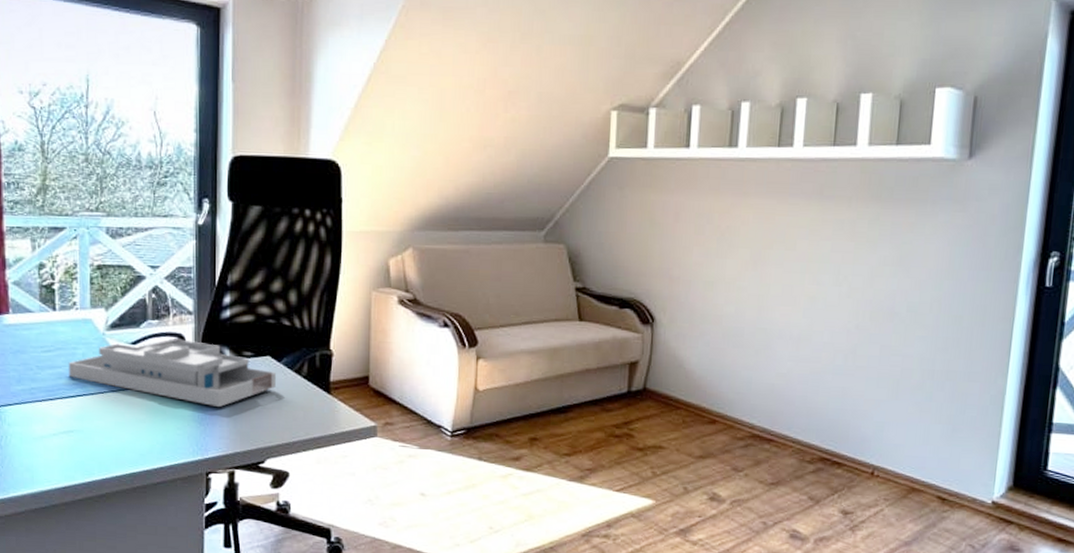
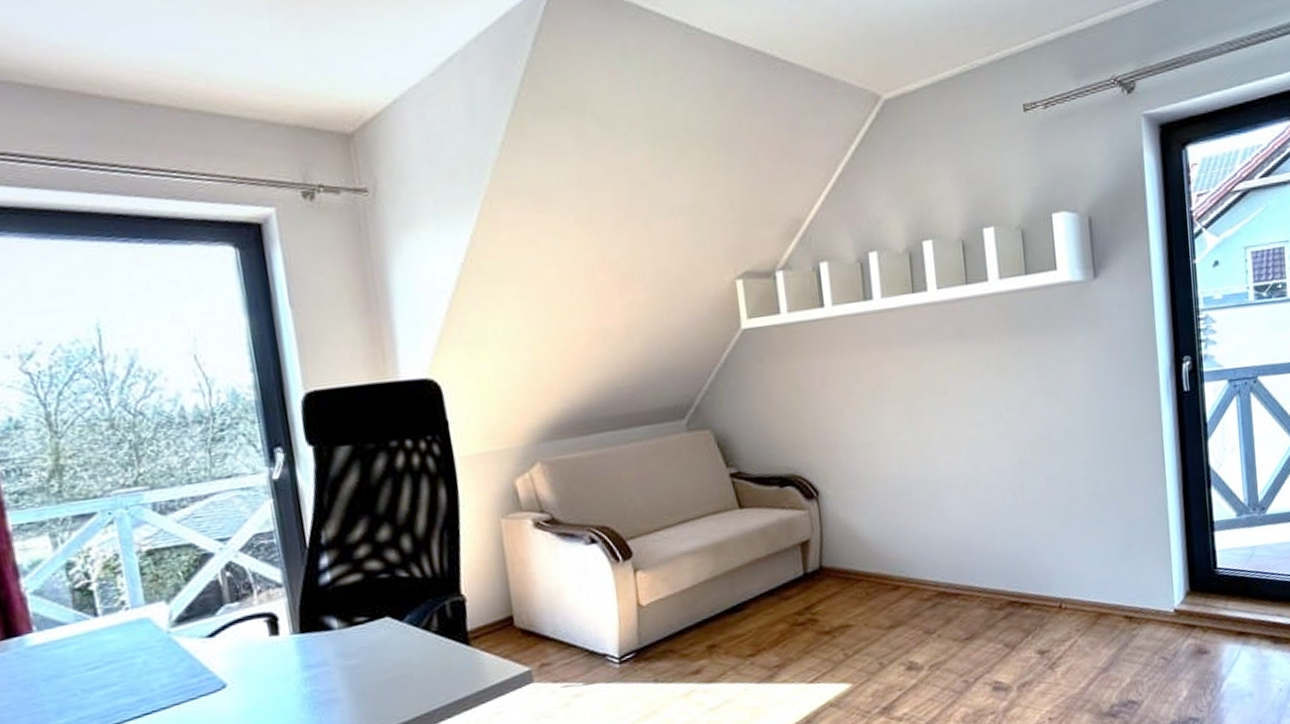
desk organizer: present [68,338,276,407] -> none [125,616,402,694]

